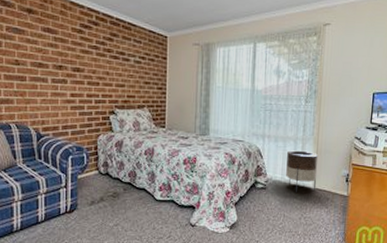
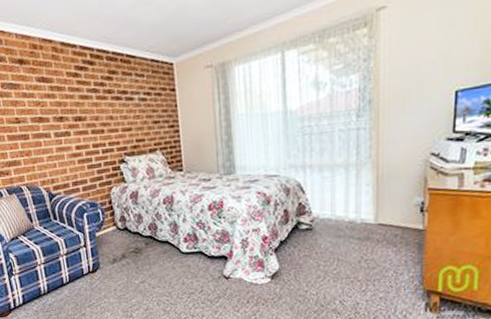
planter: present [286,150,318,193] -> none [337,178,378,231]

